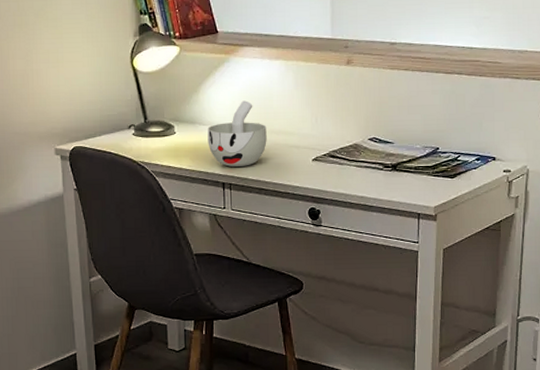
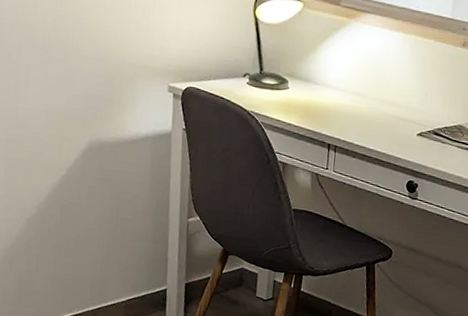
cup: present [207,100,267,167] -> none [319,66,378,131]

